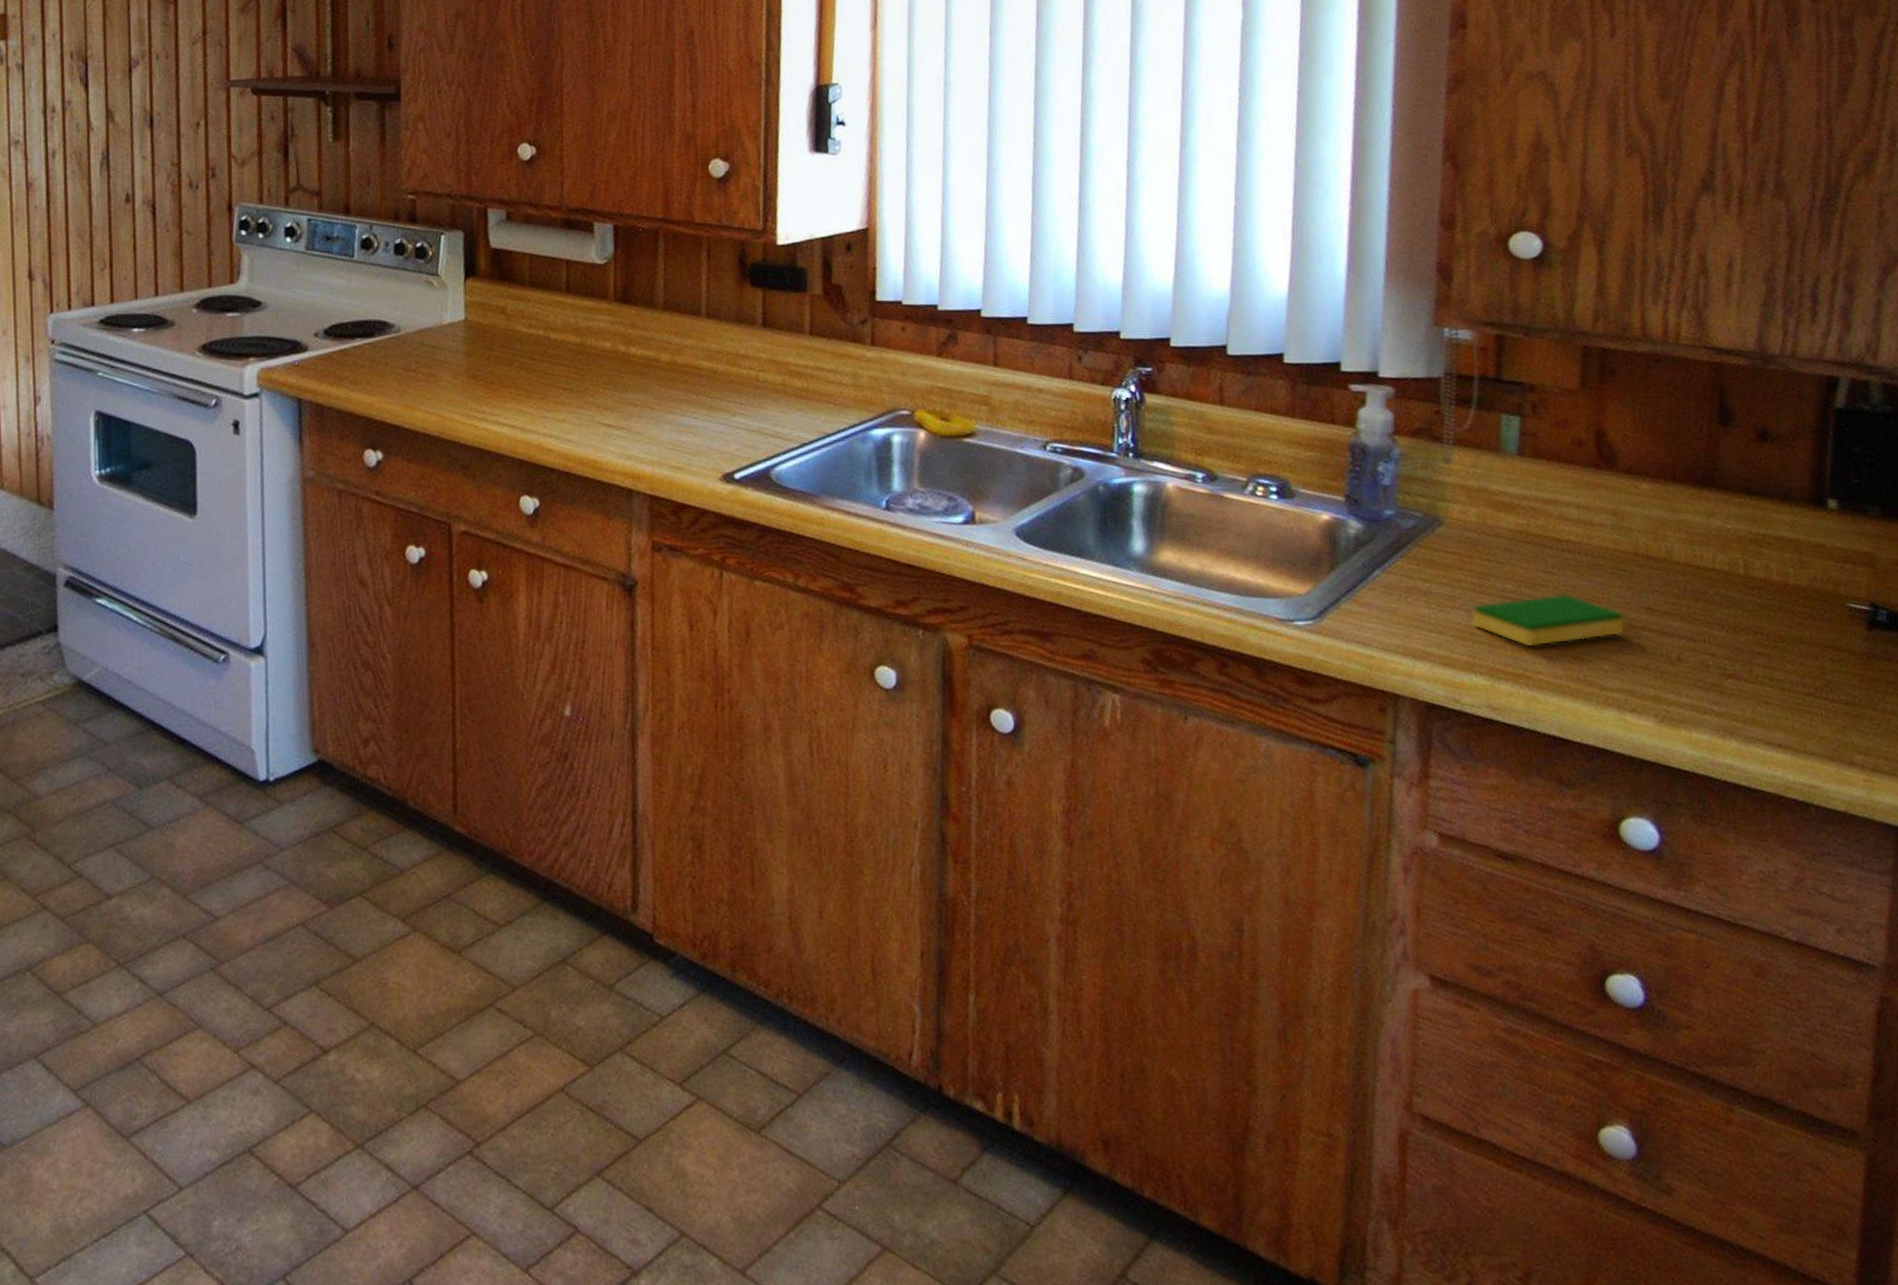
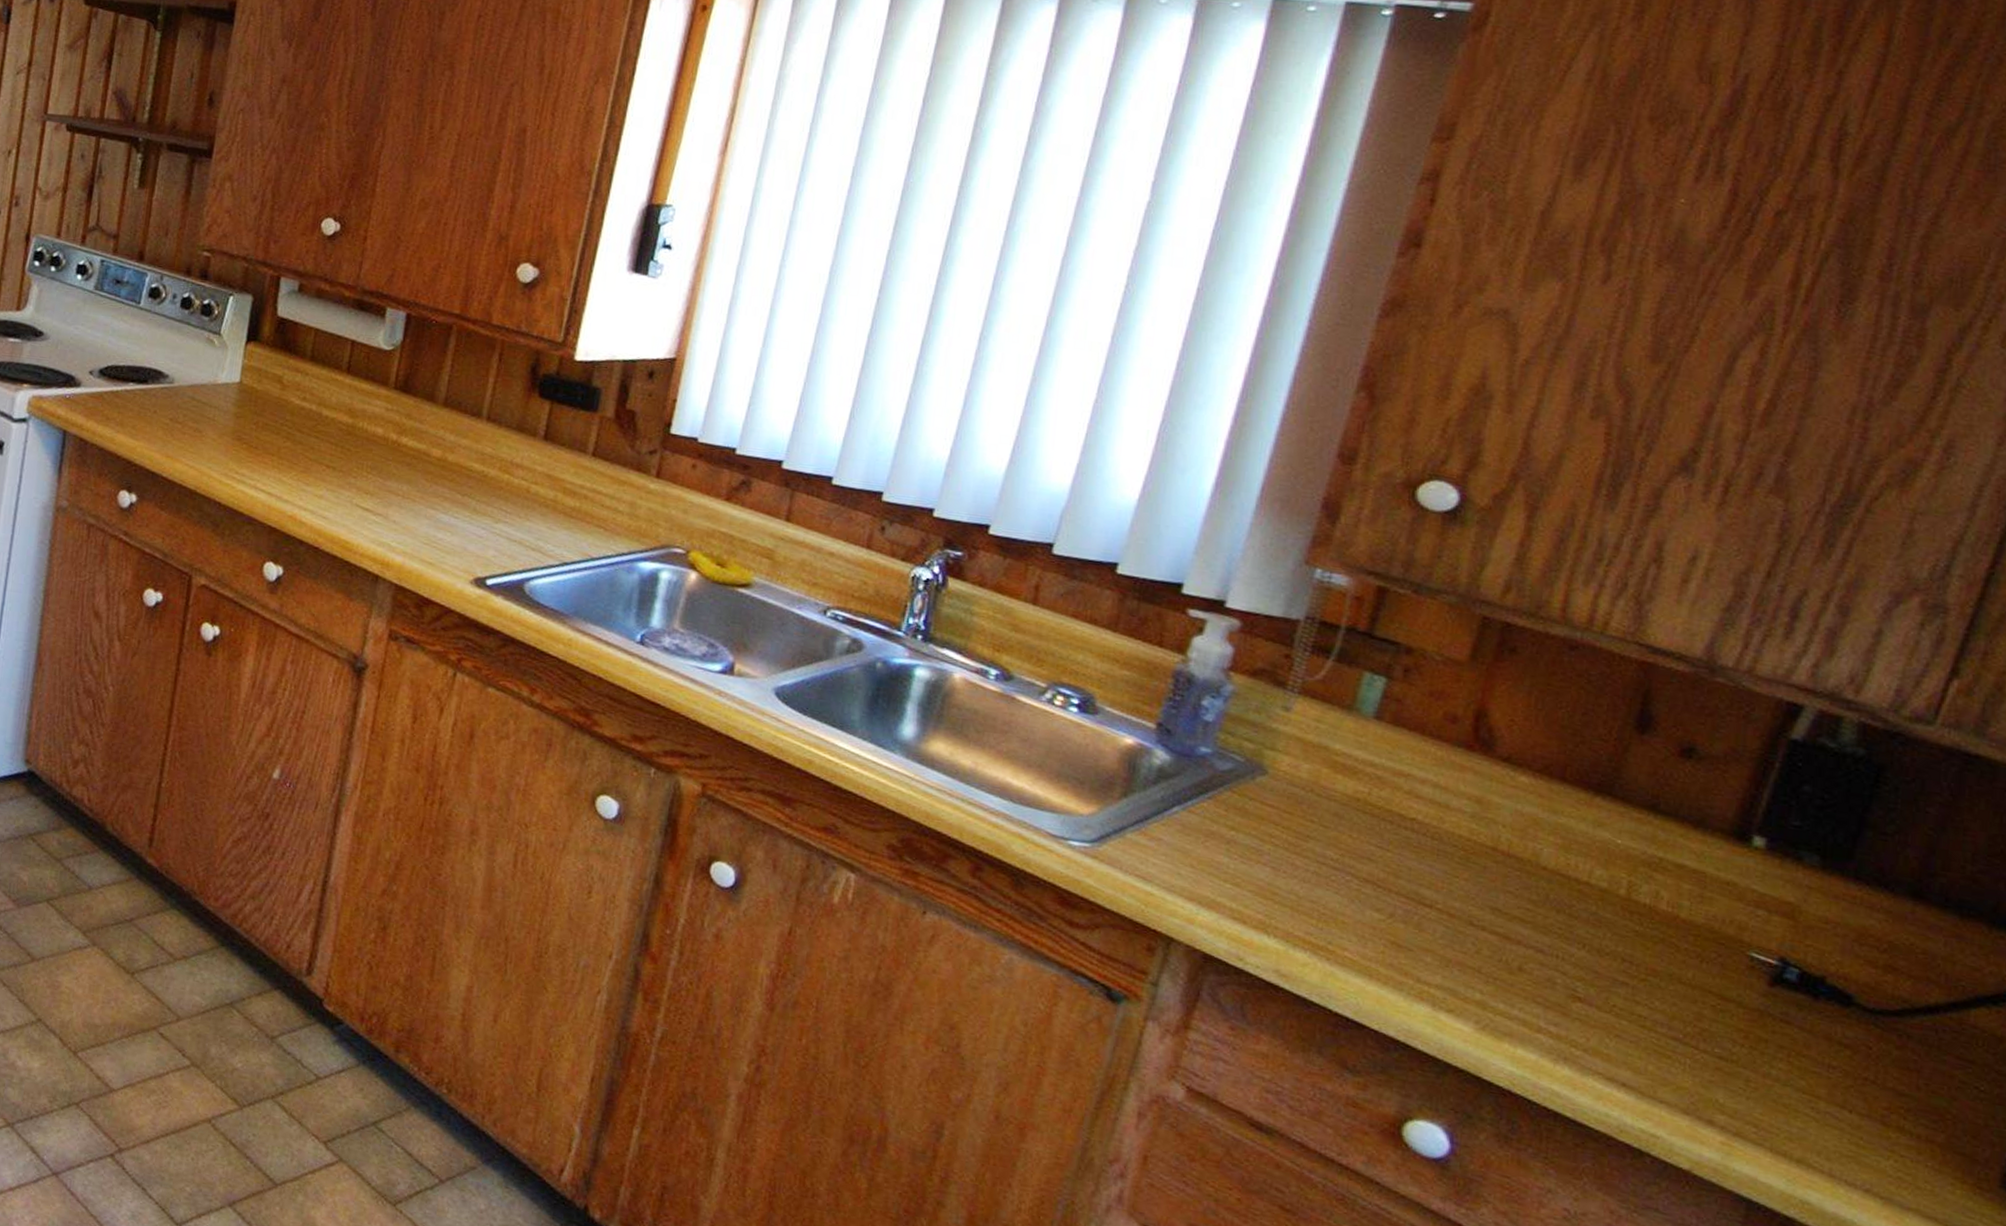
dish sponge: present [1471,593,1625,647] -> none [1277,863,1464,931]

